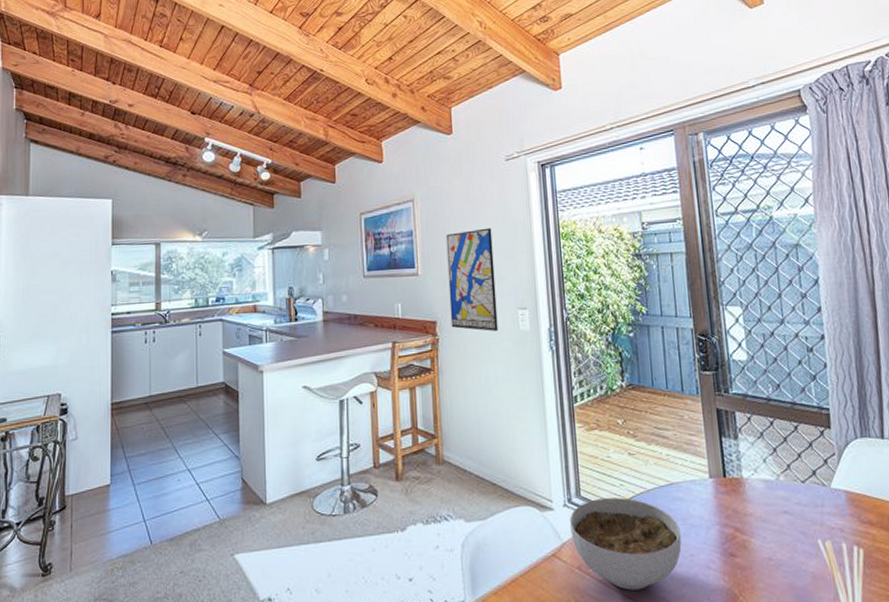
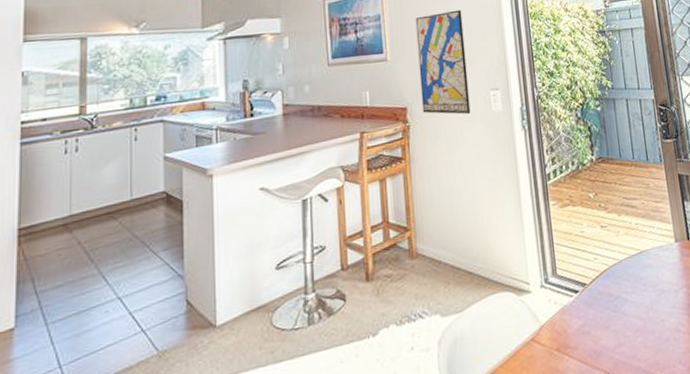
bowl: present [570,497,682,590] -> none [547,271,653,365]

